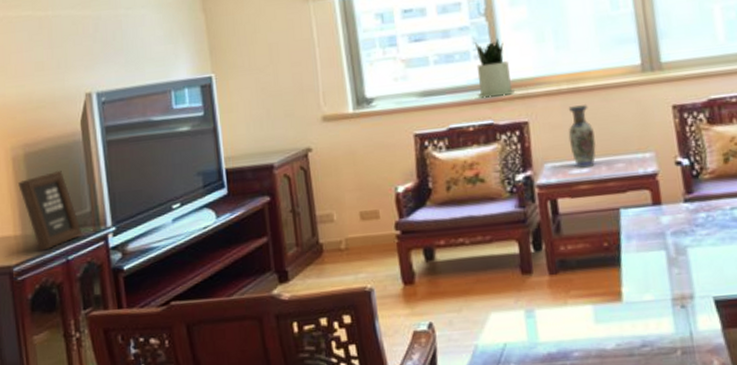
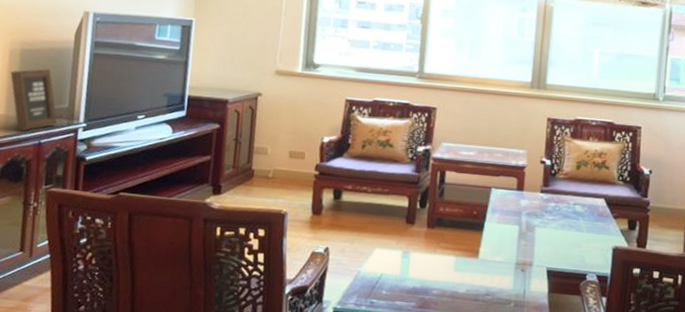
planter: present [474,38,516,98] -> none [401,38,432,84]
vase: present [568,105,596,170] -> none [464,103,485,153]

